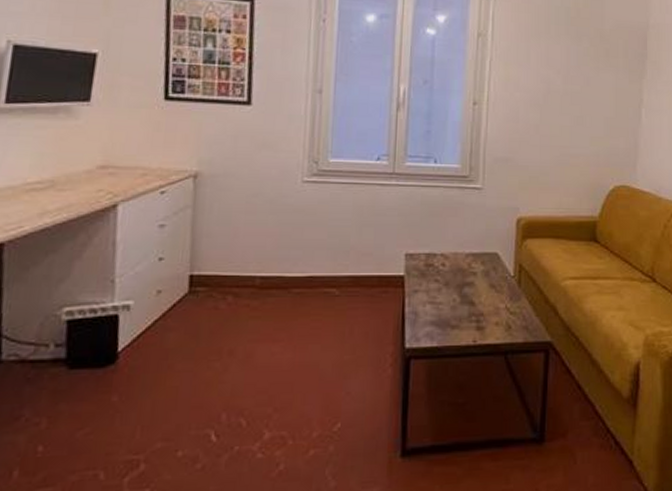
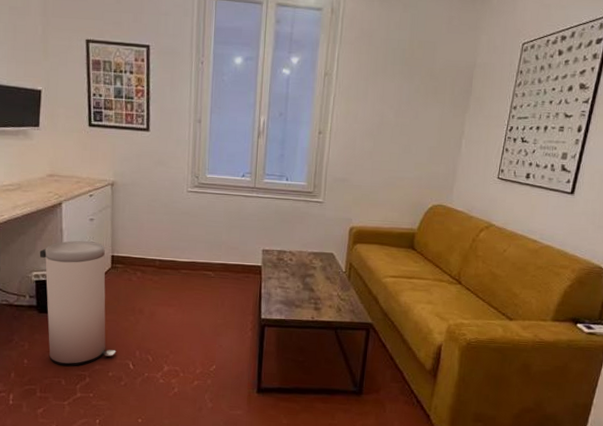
pedal bin: none [76,256,191,450] -> present [39,240,117,367]

